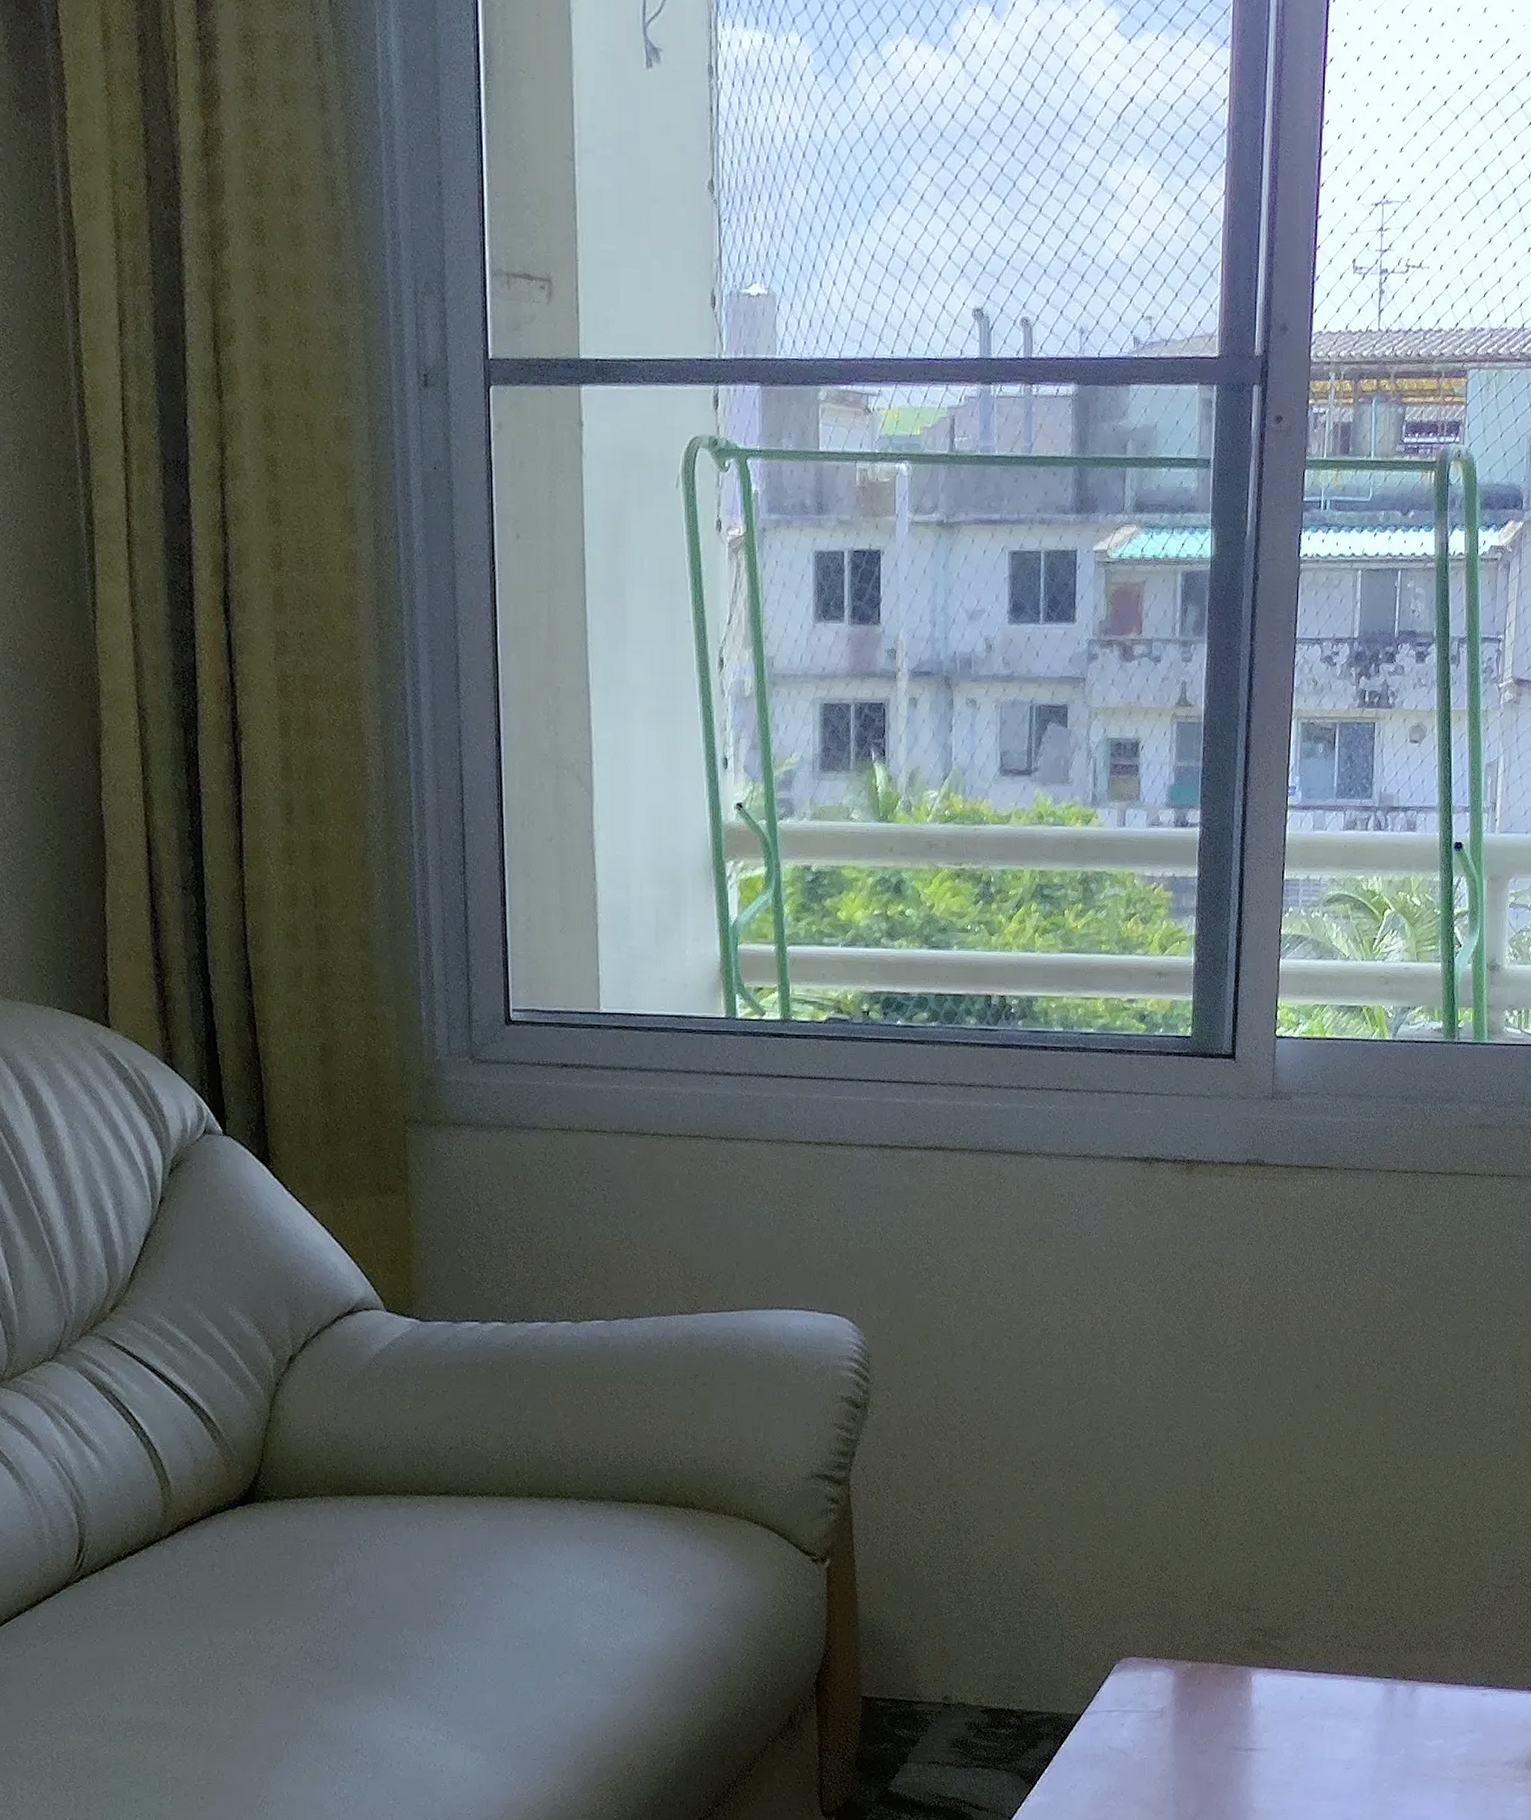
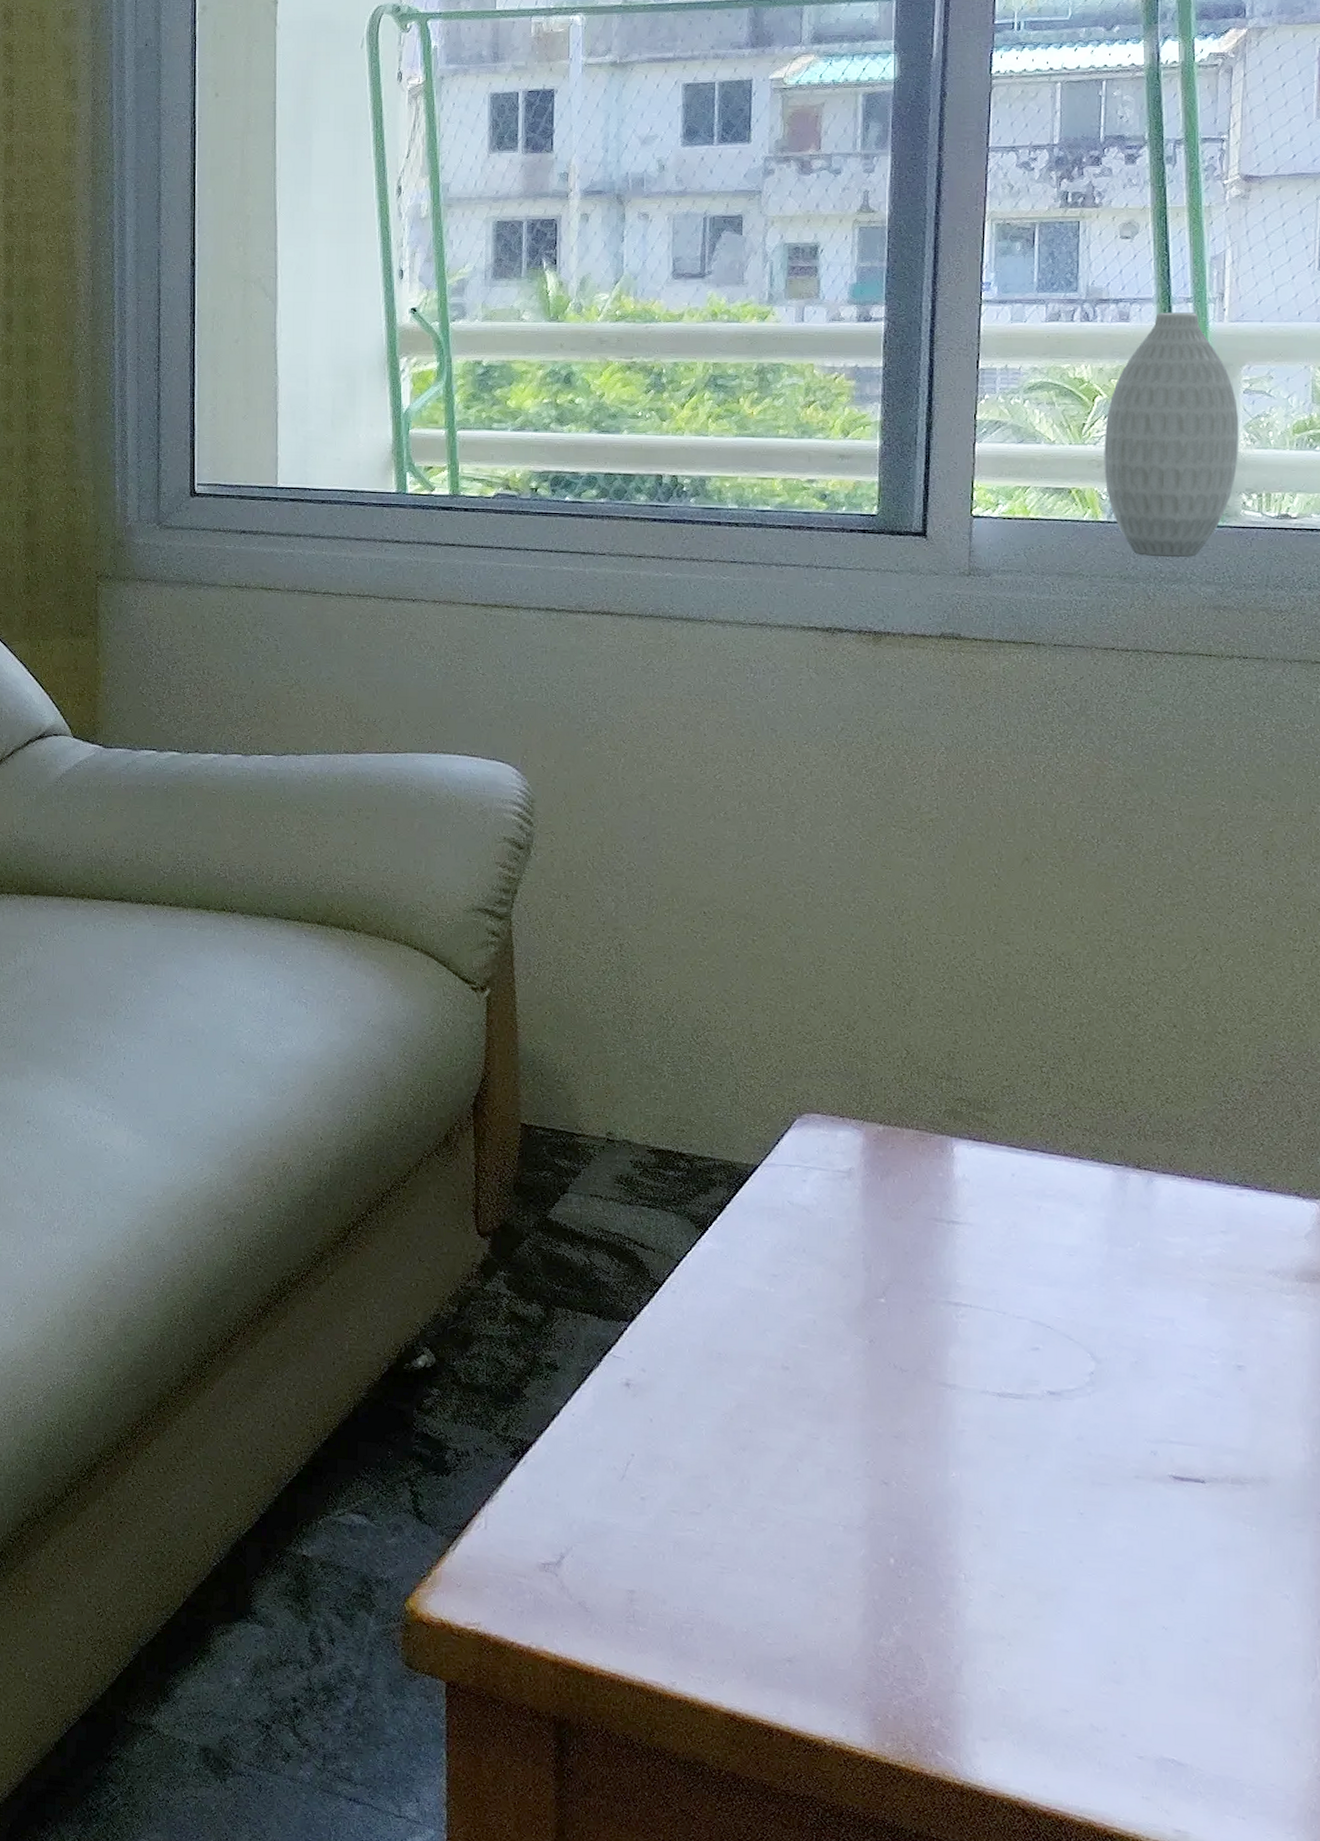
vase: none [1391,822,1505,1077] -> present [1104,312,1239,558]

